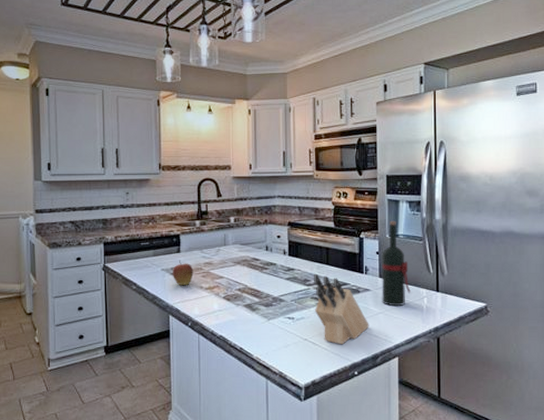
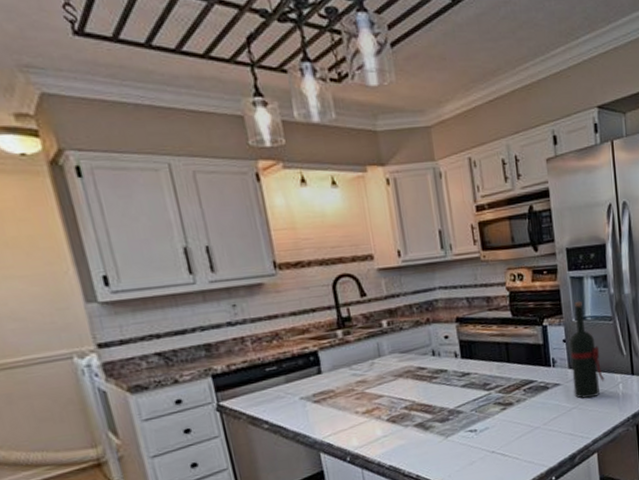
apple: present [173,260,194,285] -> none [315,382,344,414]
knife block: present [314,273,369,345] -> none [494,374,563,451]

